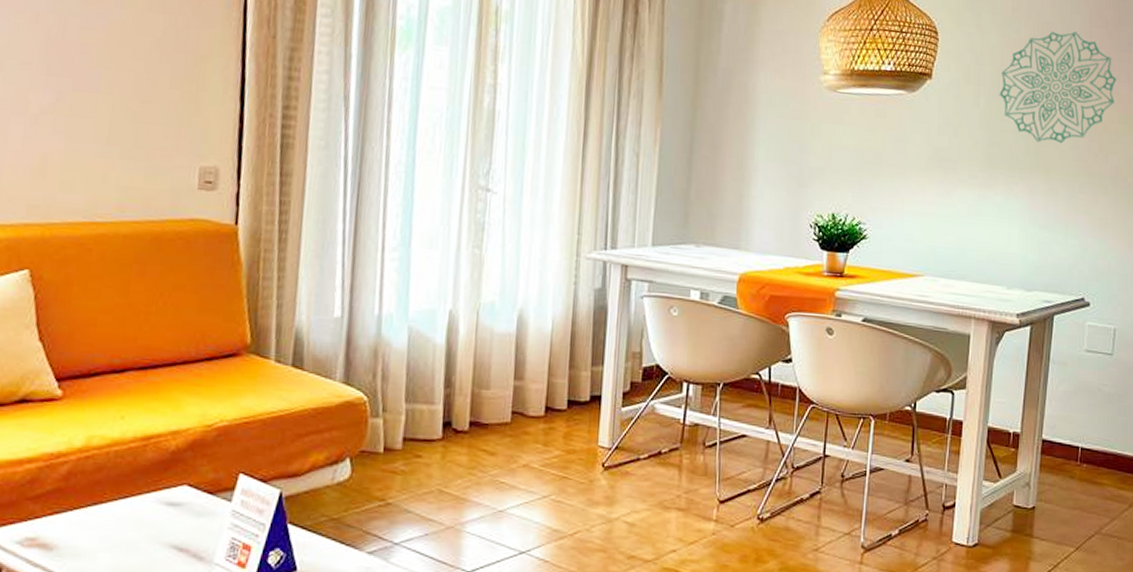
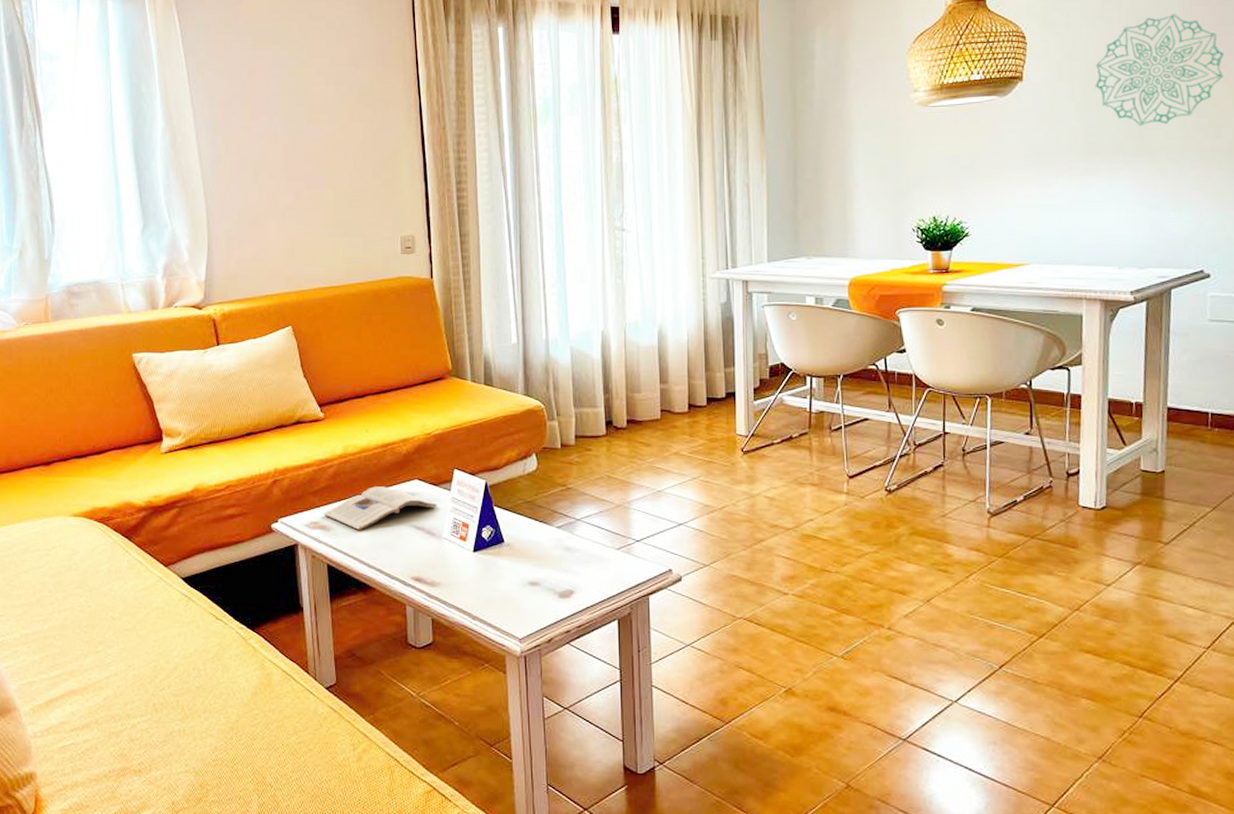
magazine: none [45,492,211,552] -> present [323,487,437,531]

